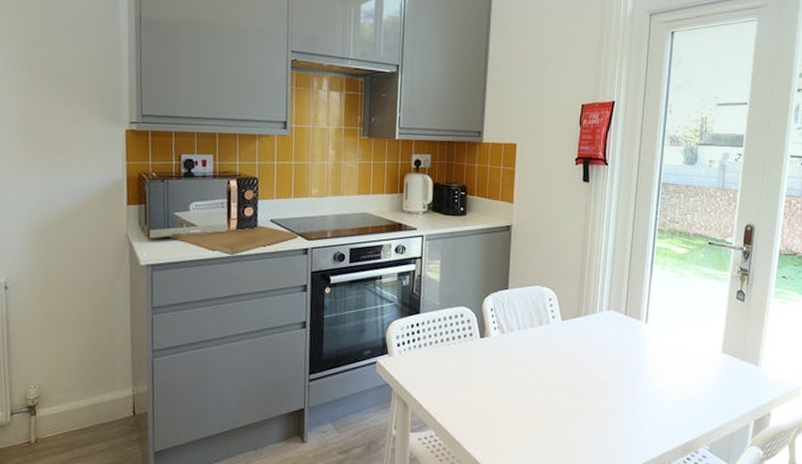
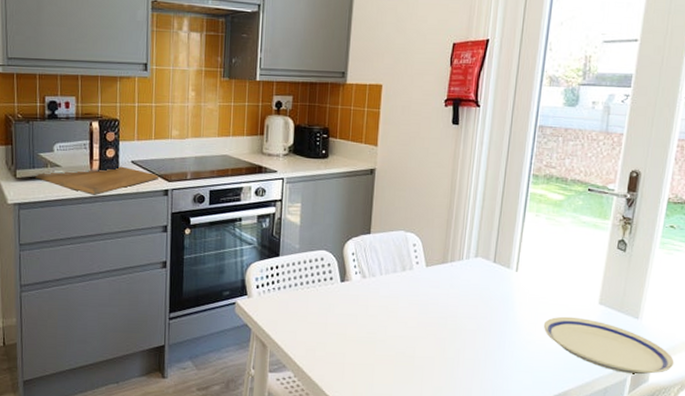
plate: none [672,365,792,420] -> present [543,316,675,375]

